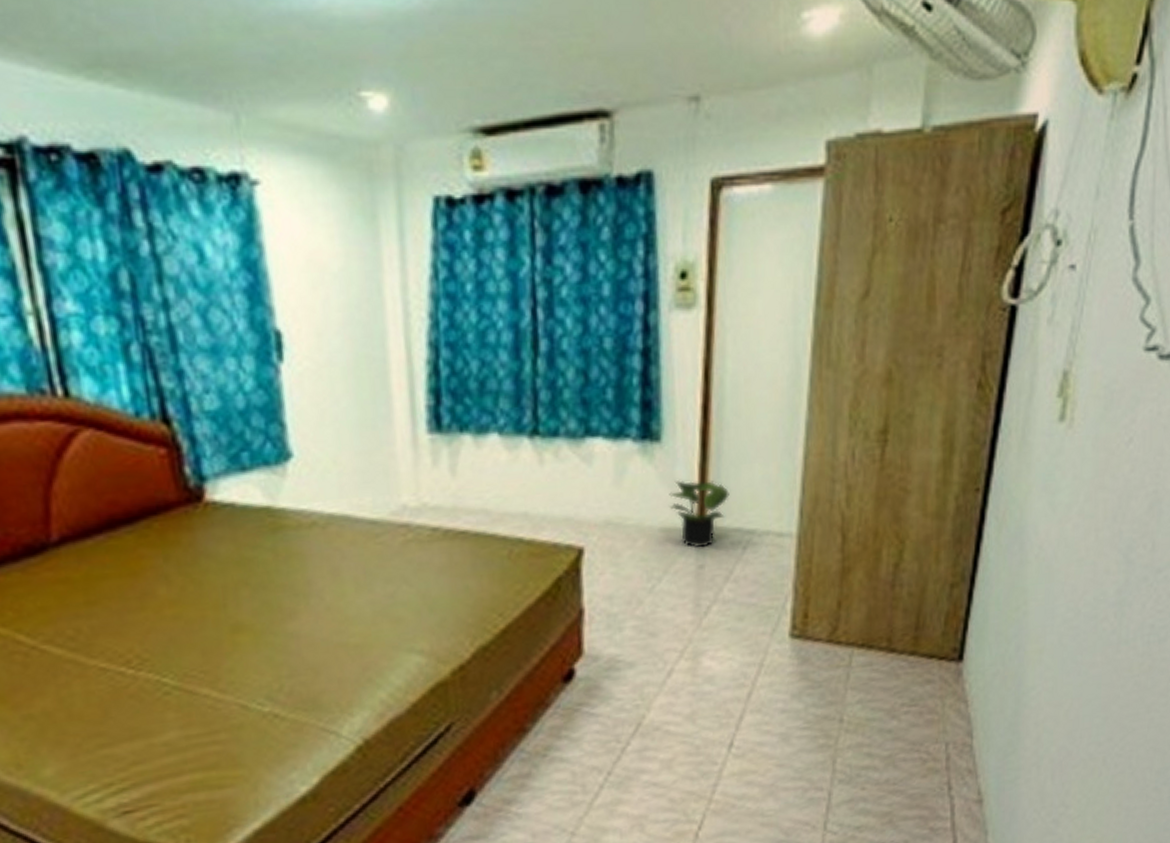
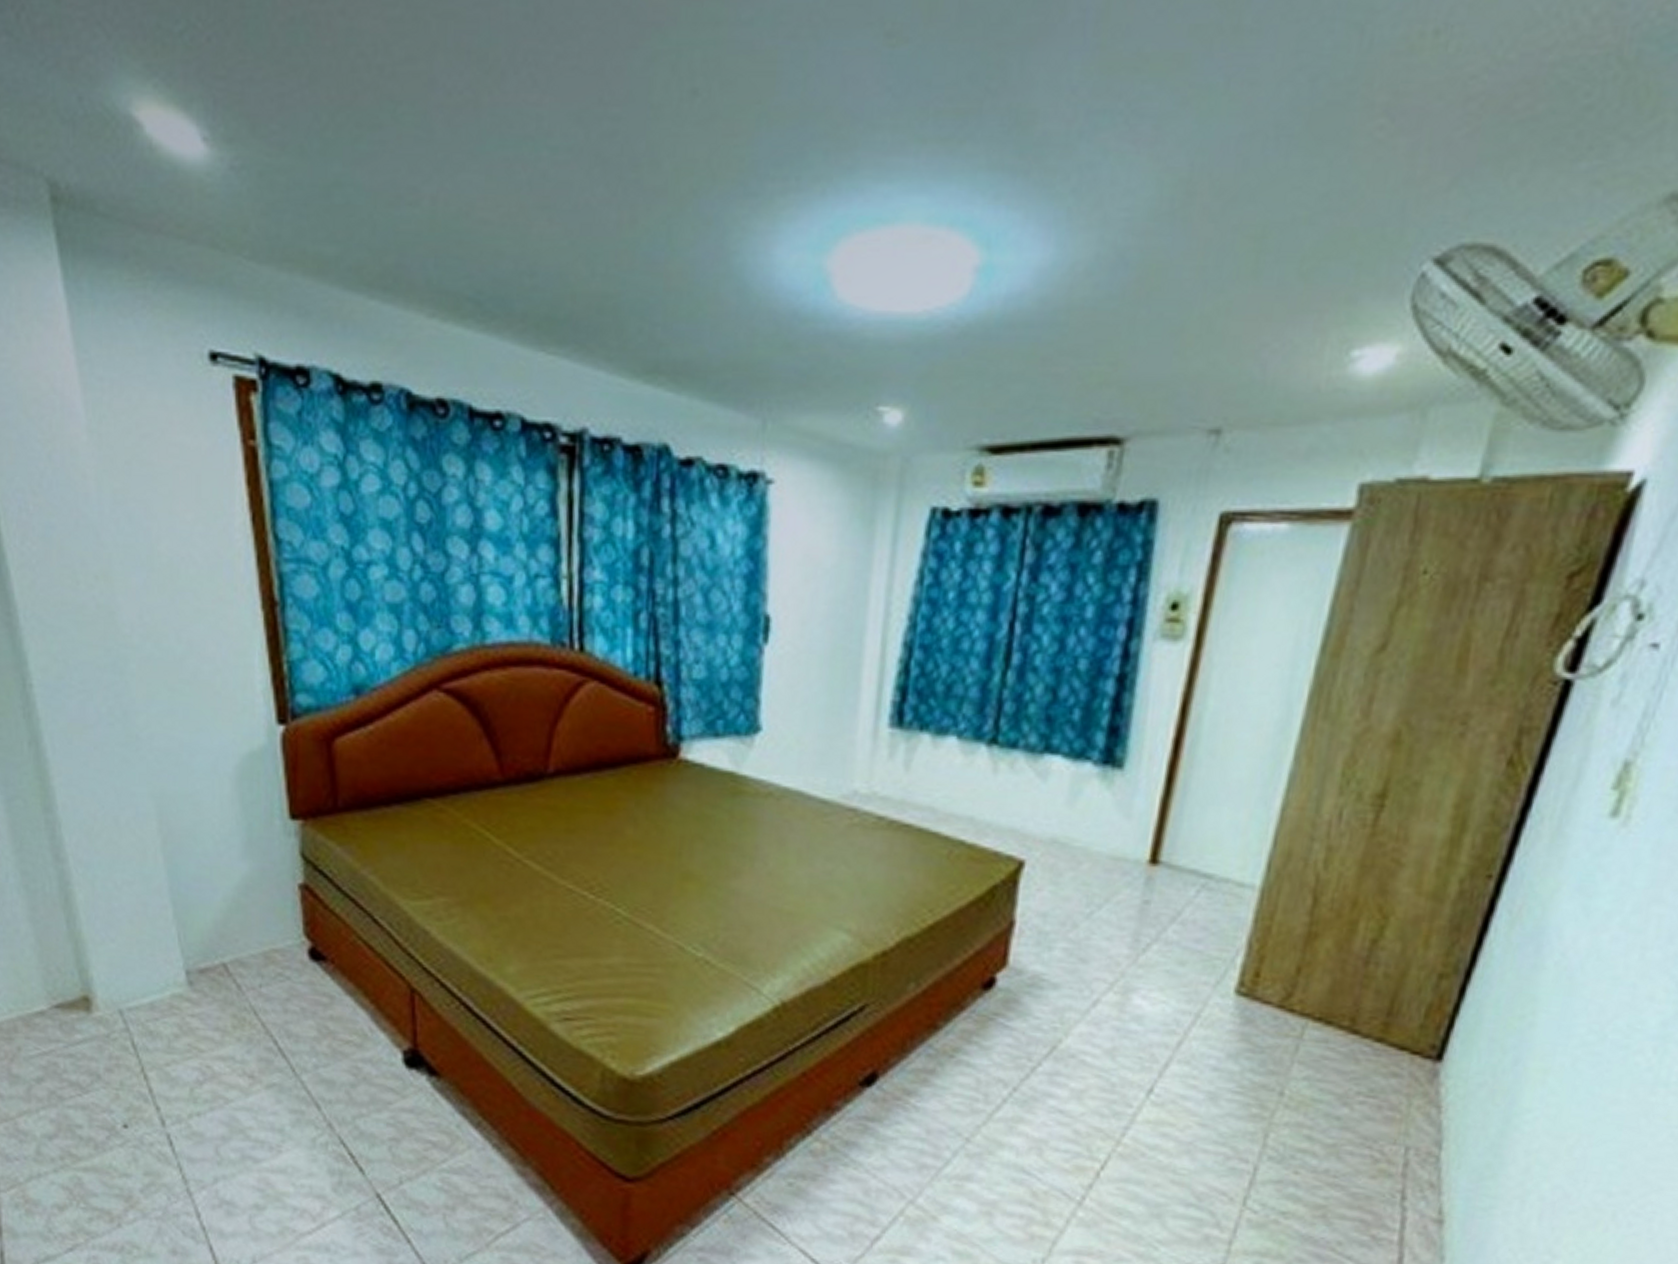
potted plant: present [669,480,730,548] -> none [1122,811,1190,884]

